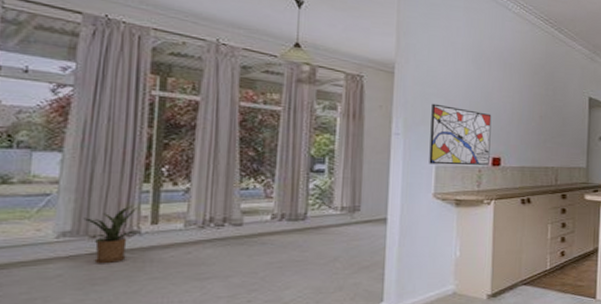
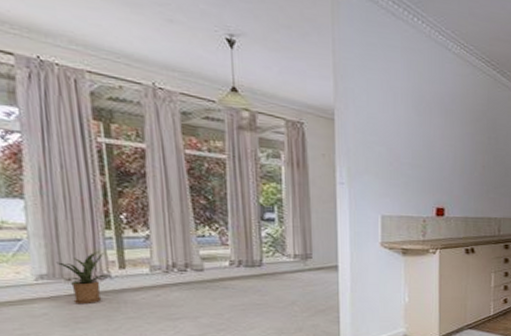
wall art: present [429,103,492,166] -> none [374,152,434,216]

